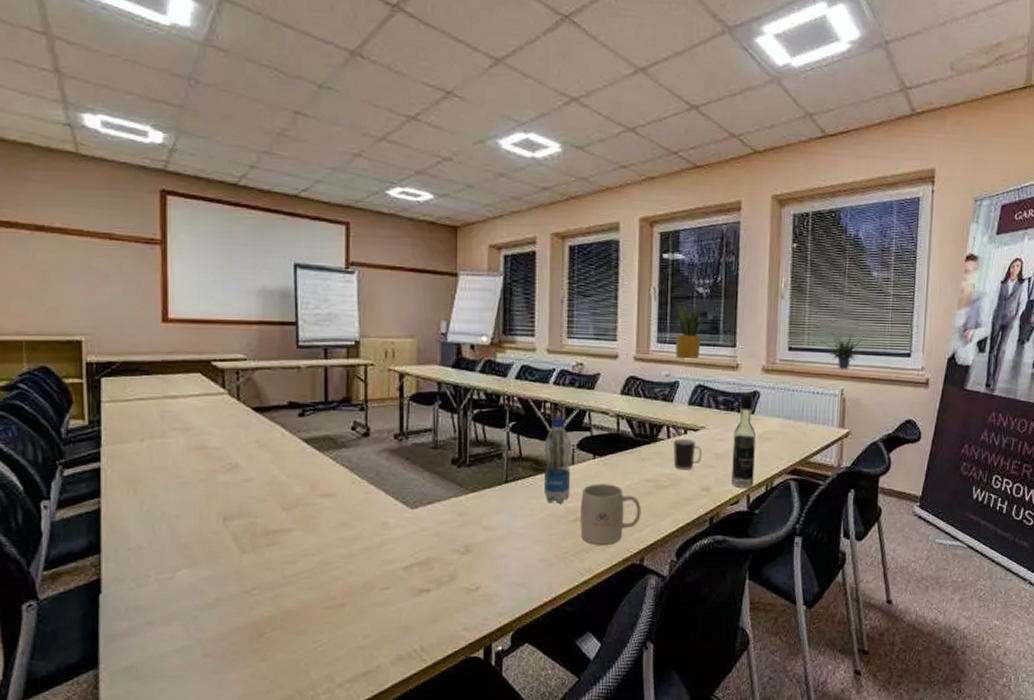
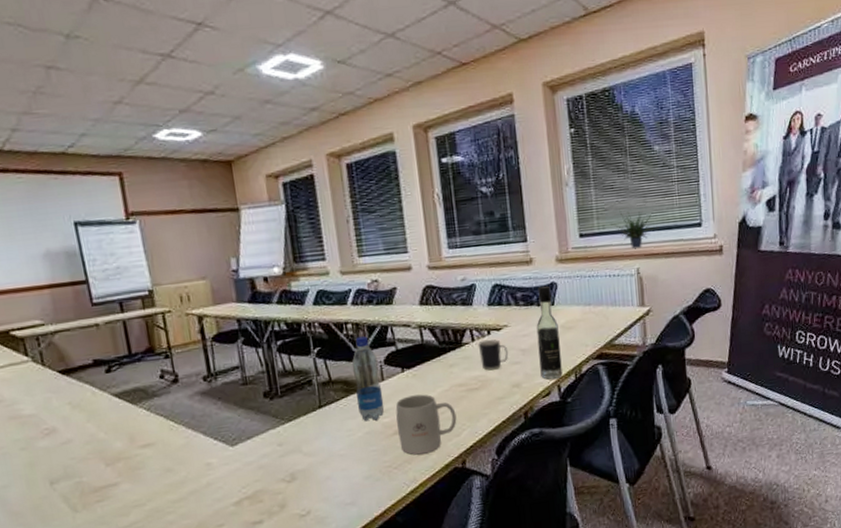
planter: present [675,301,705,358] -> none [461,202,492,261]

